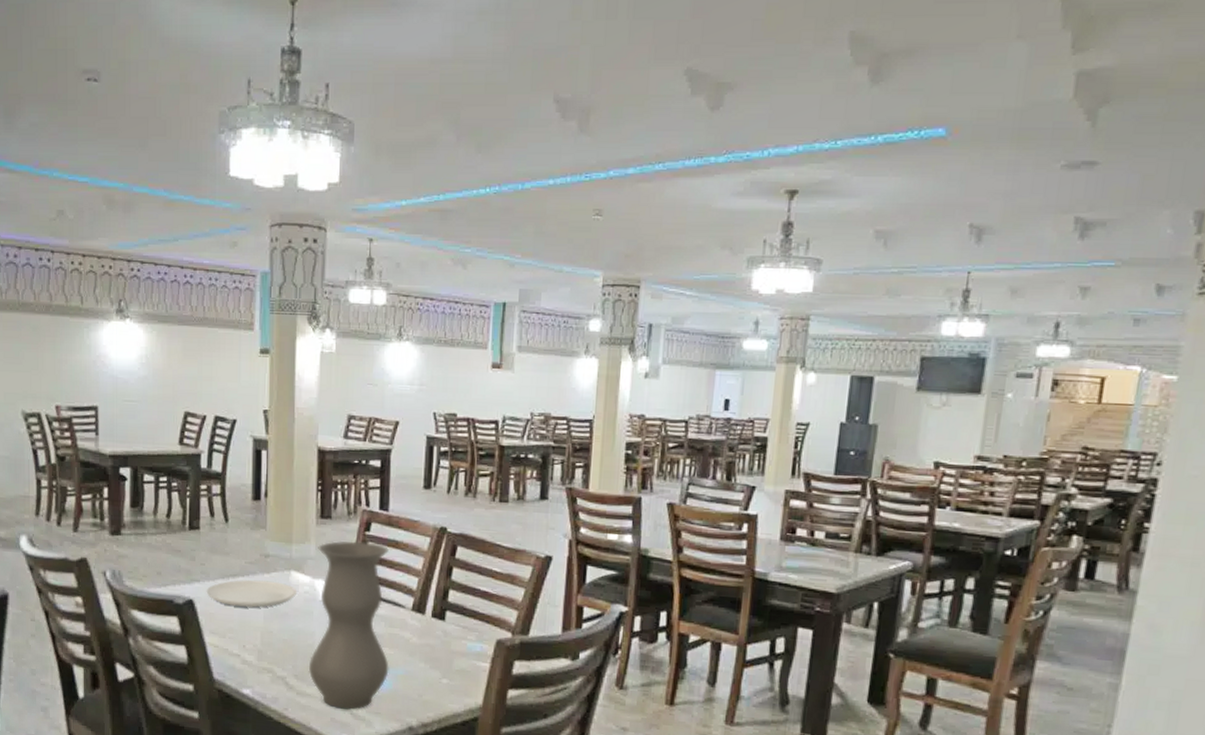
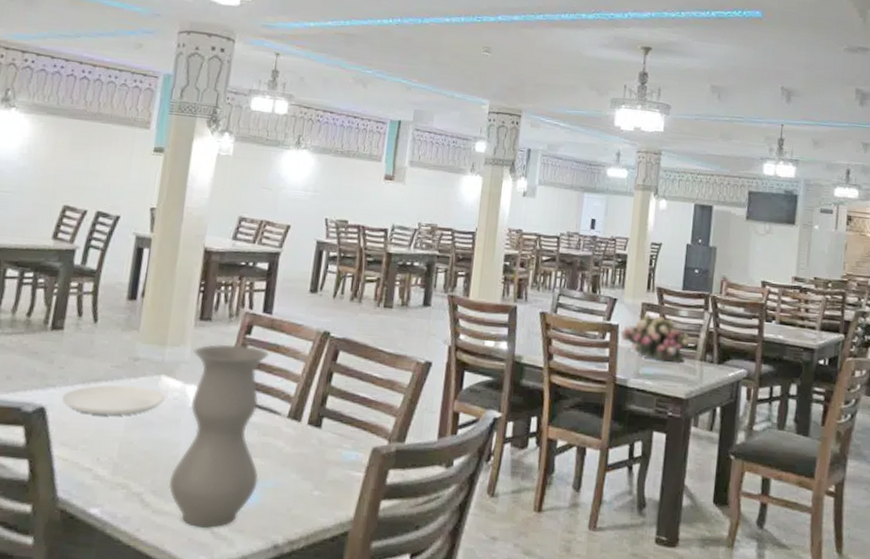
flower arrangement: none [760,501,843,556] -> present [620,313,690,364]

